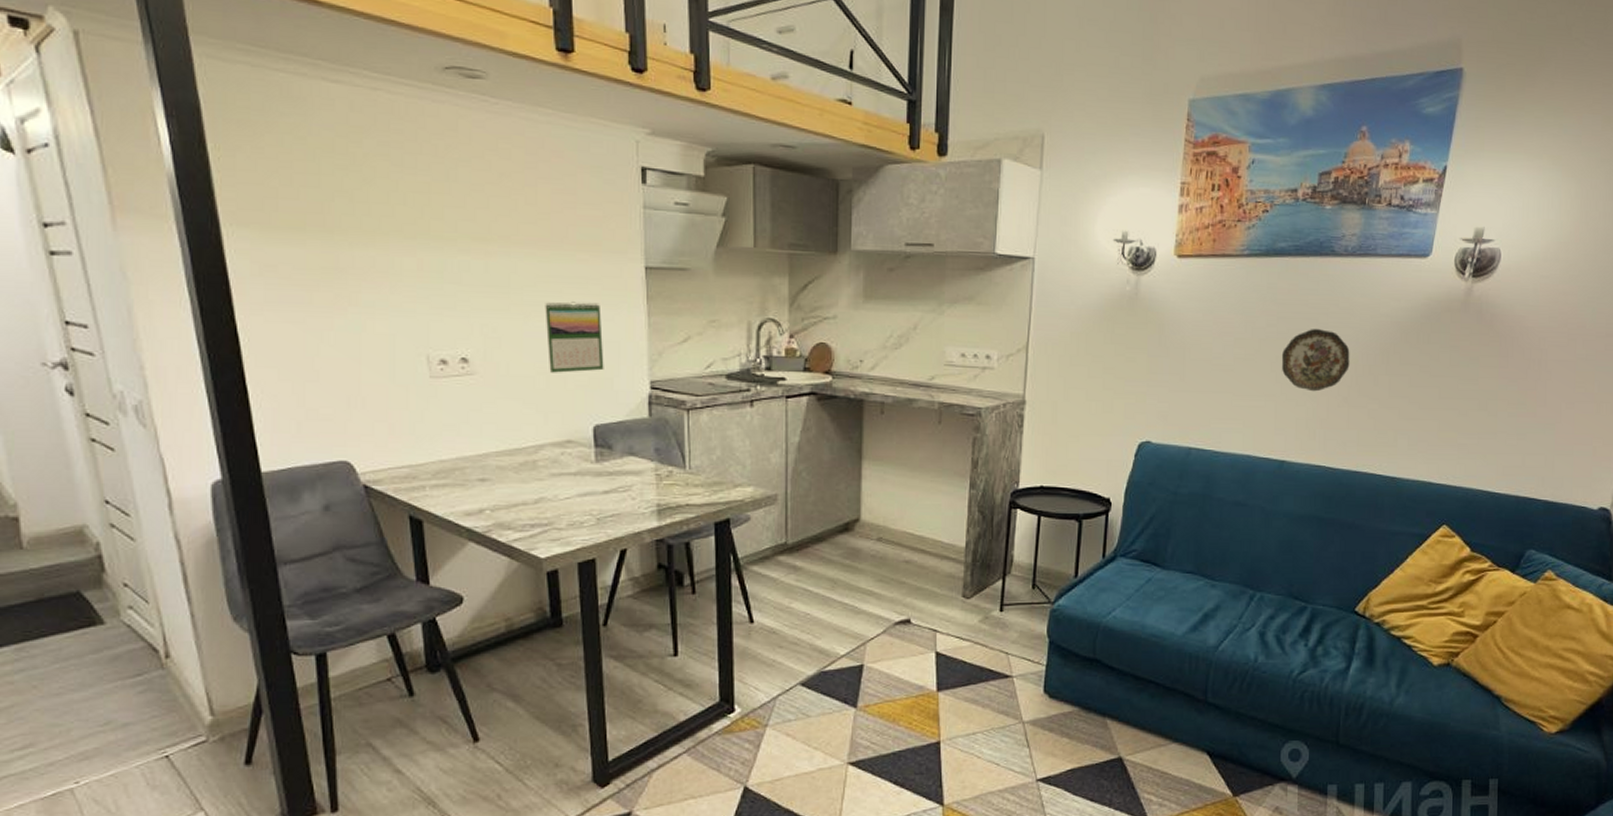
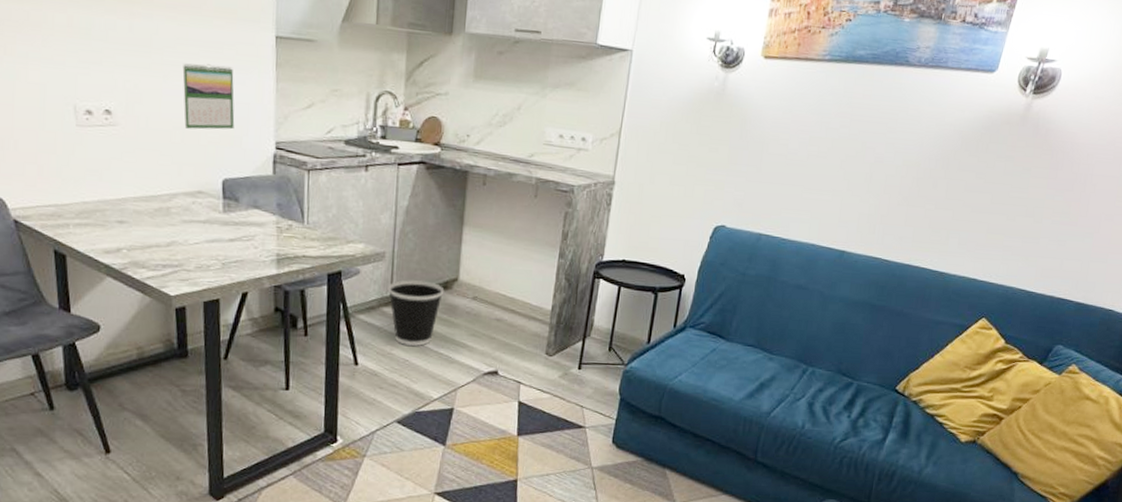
wastebasket: none [782,524,845,597] -> present [387,280,445,346]
decorative plate: present [1281,328,1350,392] -> none [850,131,914,190]

